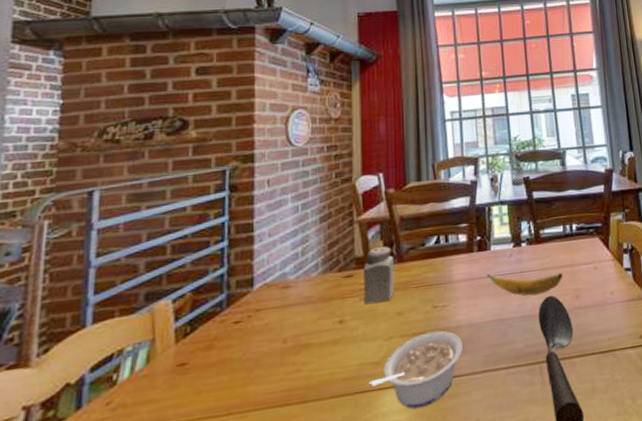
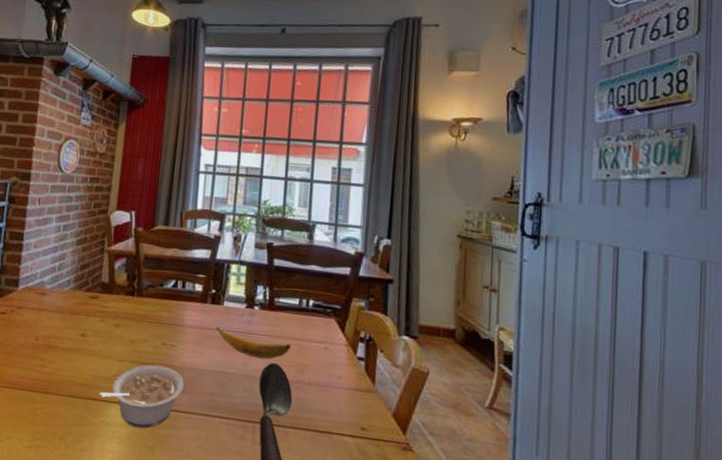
salt shaker: present [363,246,395,305] -> none [104,278,135,328]

